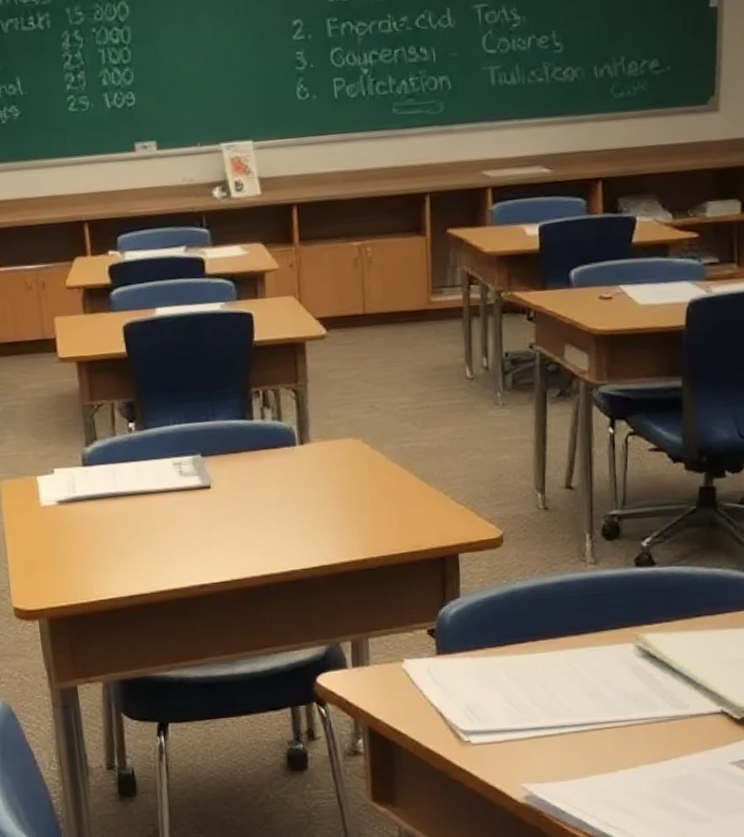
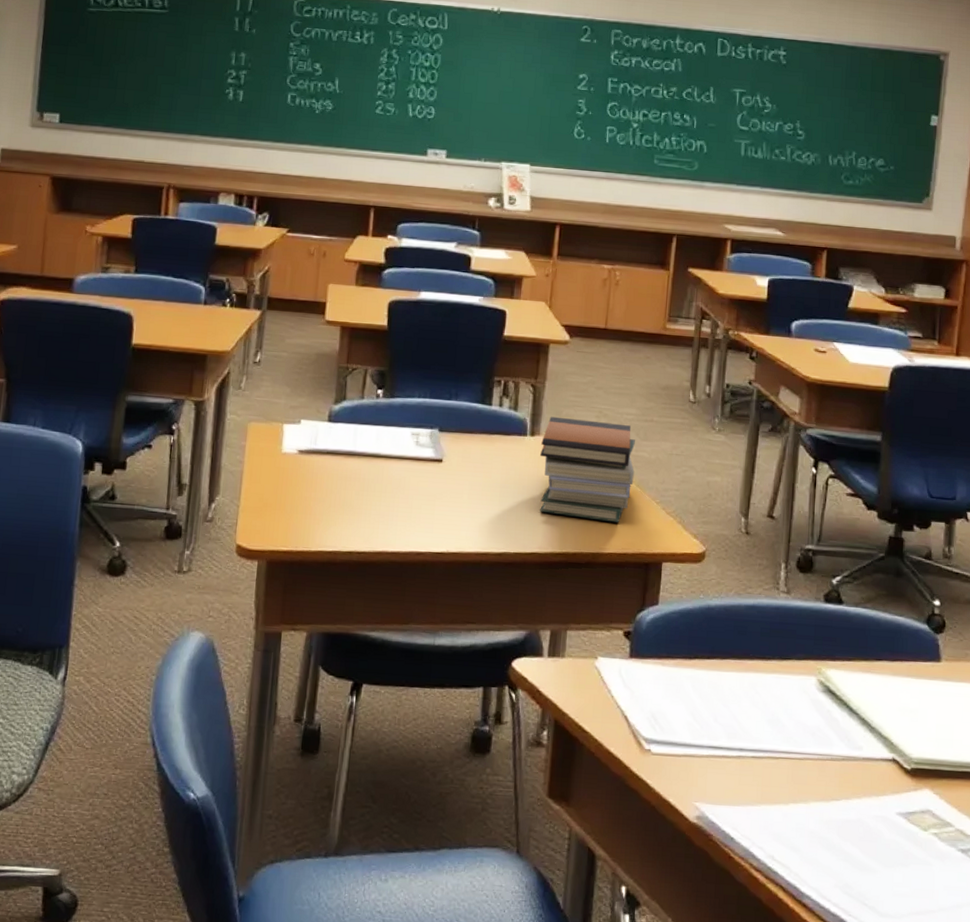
book stack: none [312,415,417,523] -> present [540,416,635,522]

